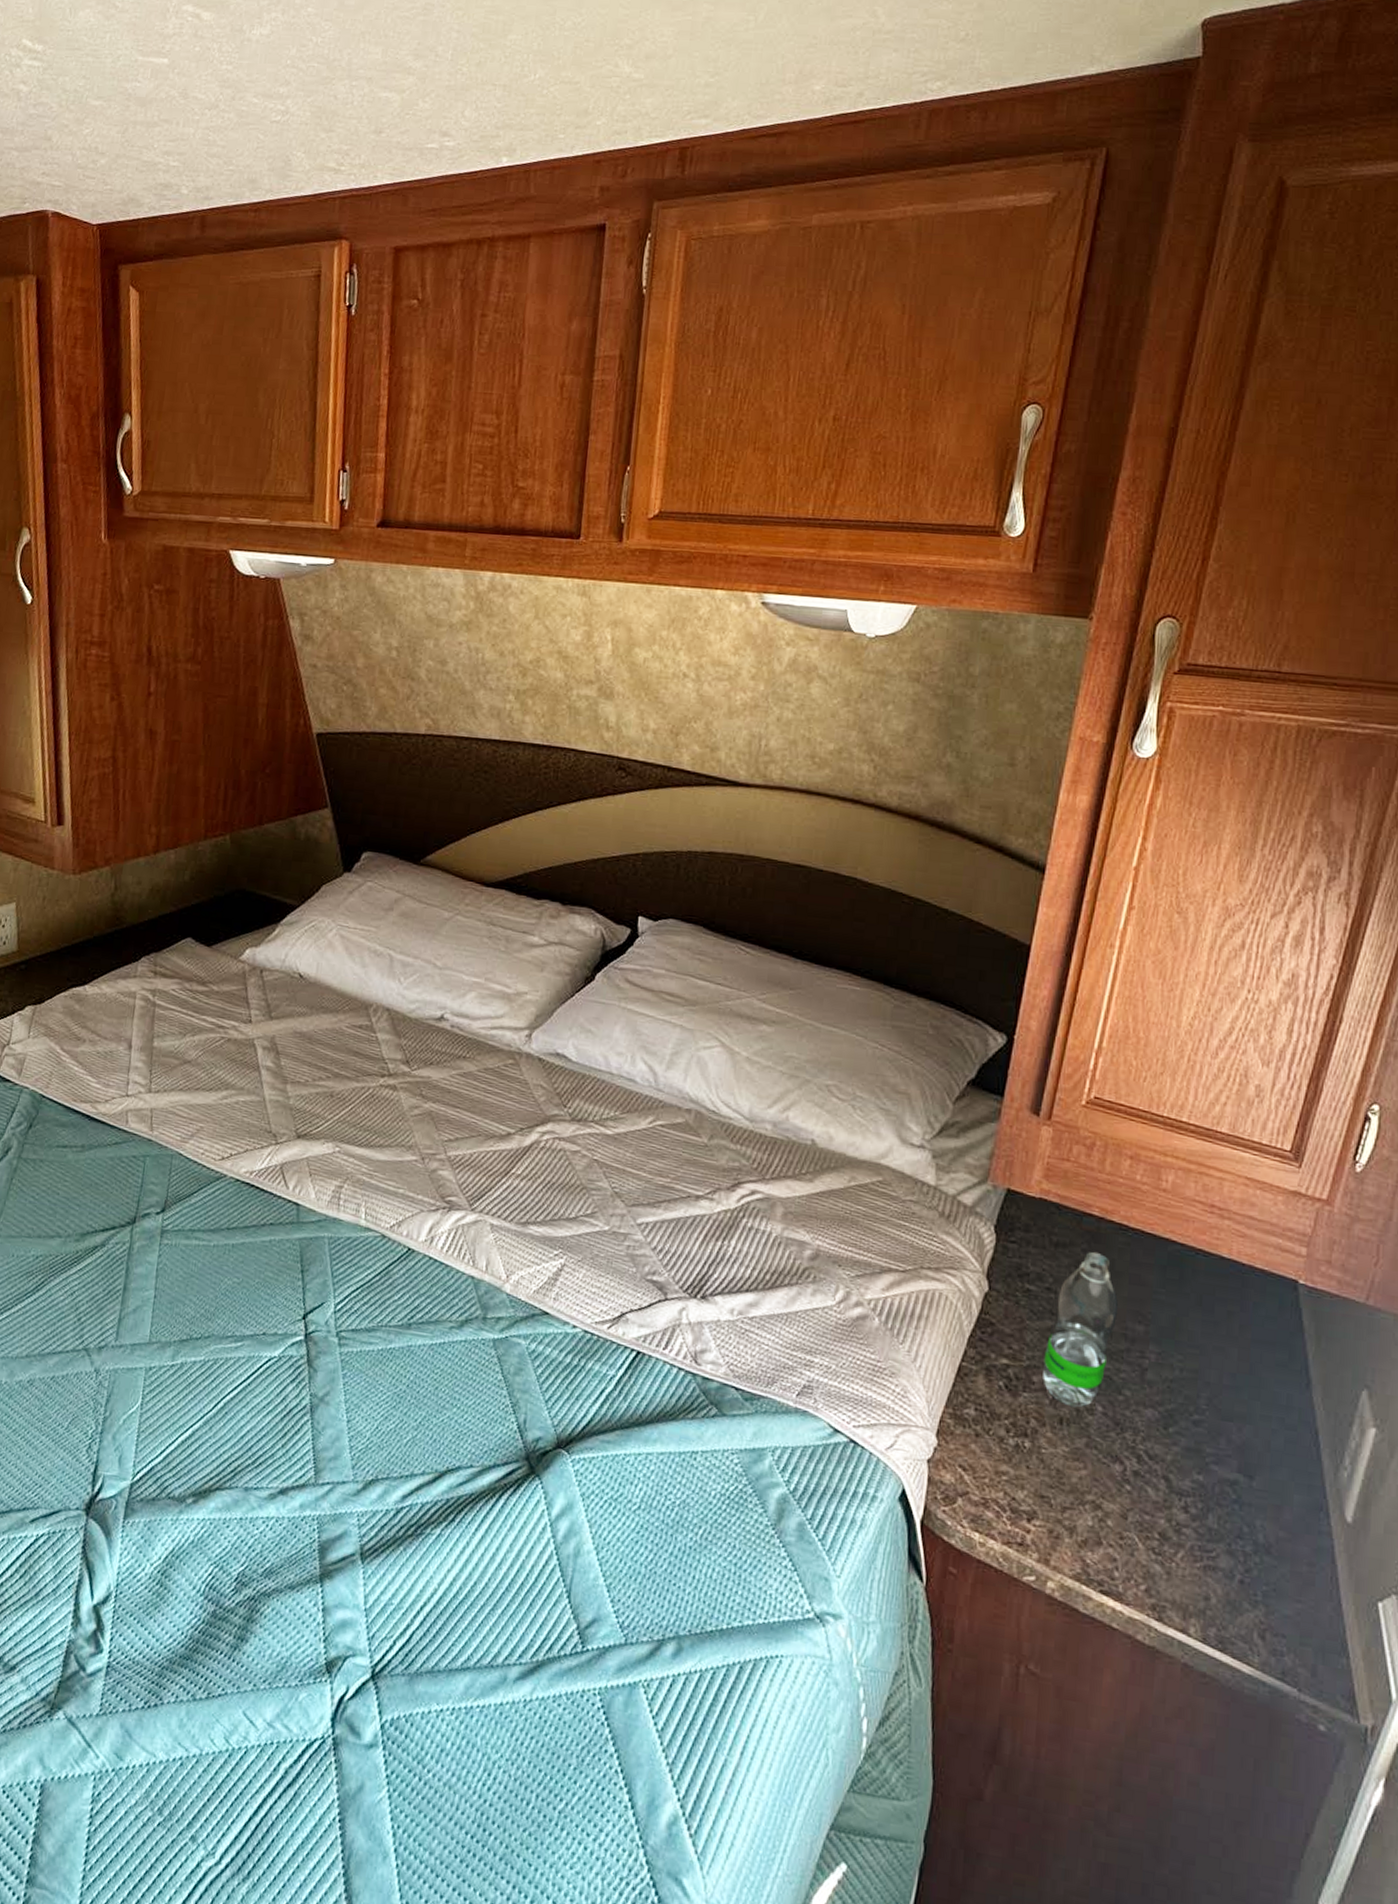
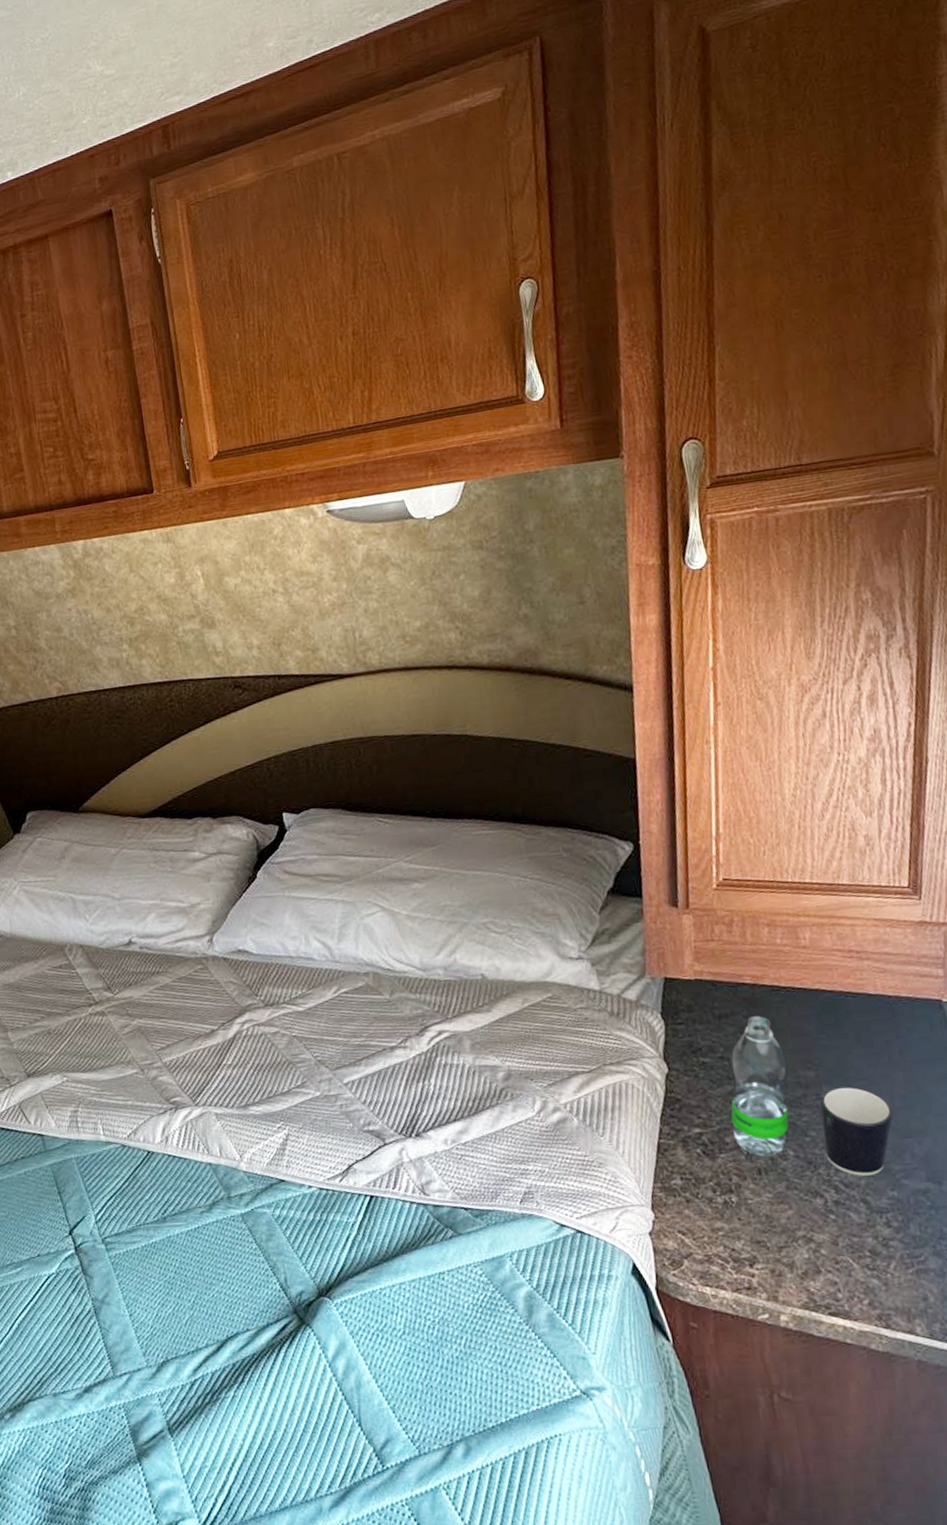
mug: none [1135,1348,1218,1453] -> present [820,1086,893,1177]

